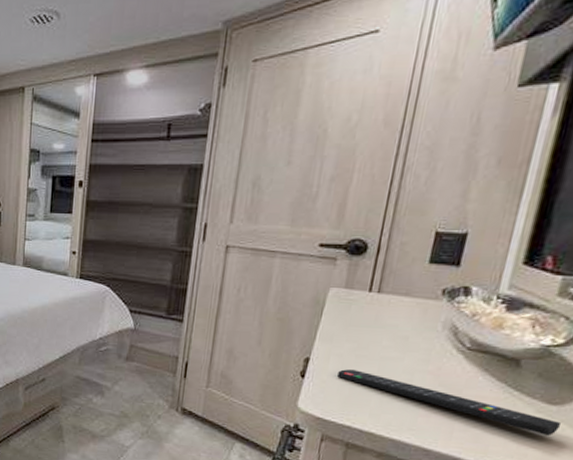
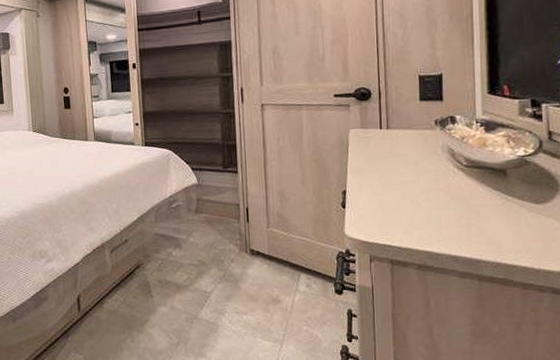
remote control: present [337,369,560,437] -> none [371,196,549,231]

